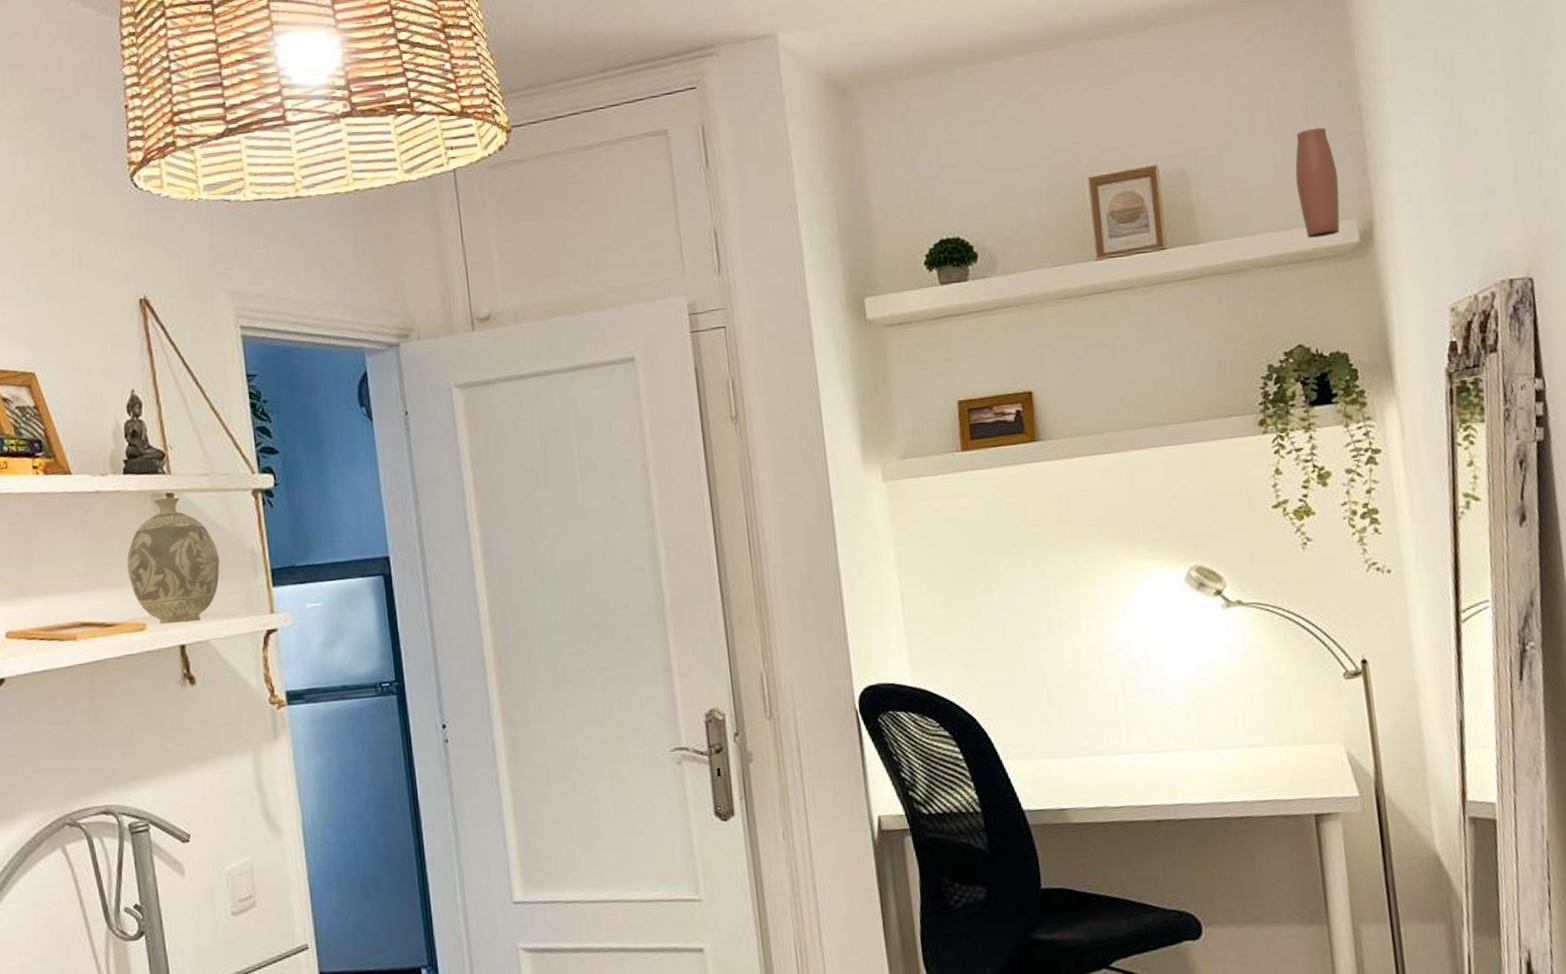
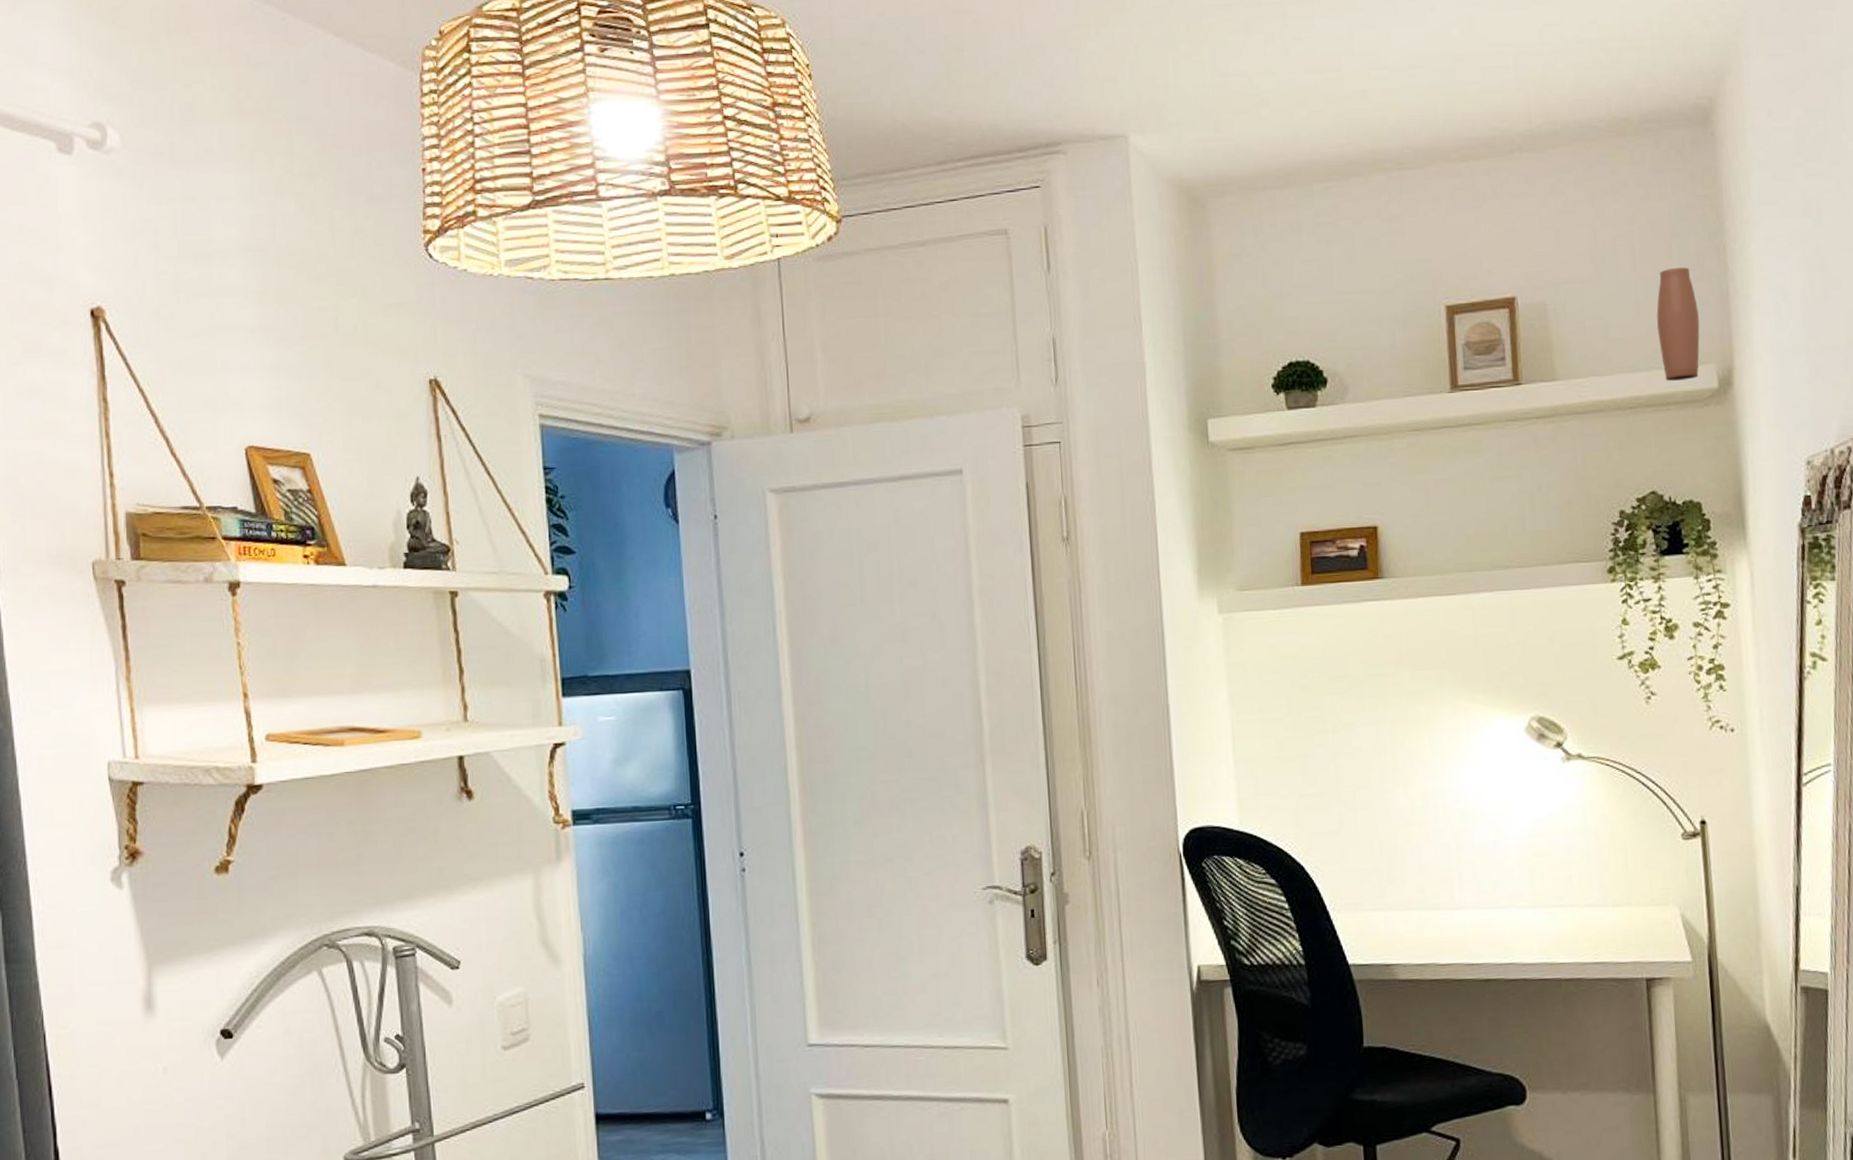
decorative vase: present [127,497,220,625] -> none [403,596,505,733]

